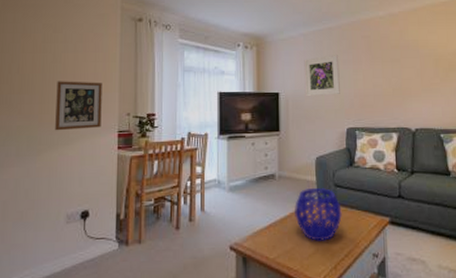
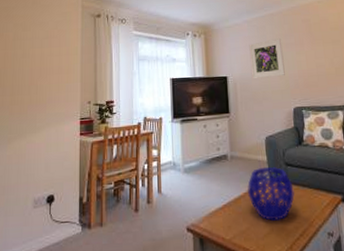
picture frame: present [55,81,102,131] -> none [24,73,66,121]

